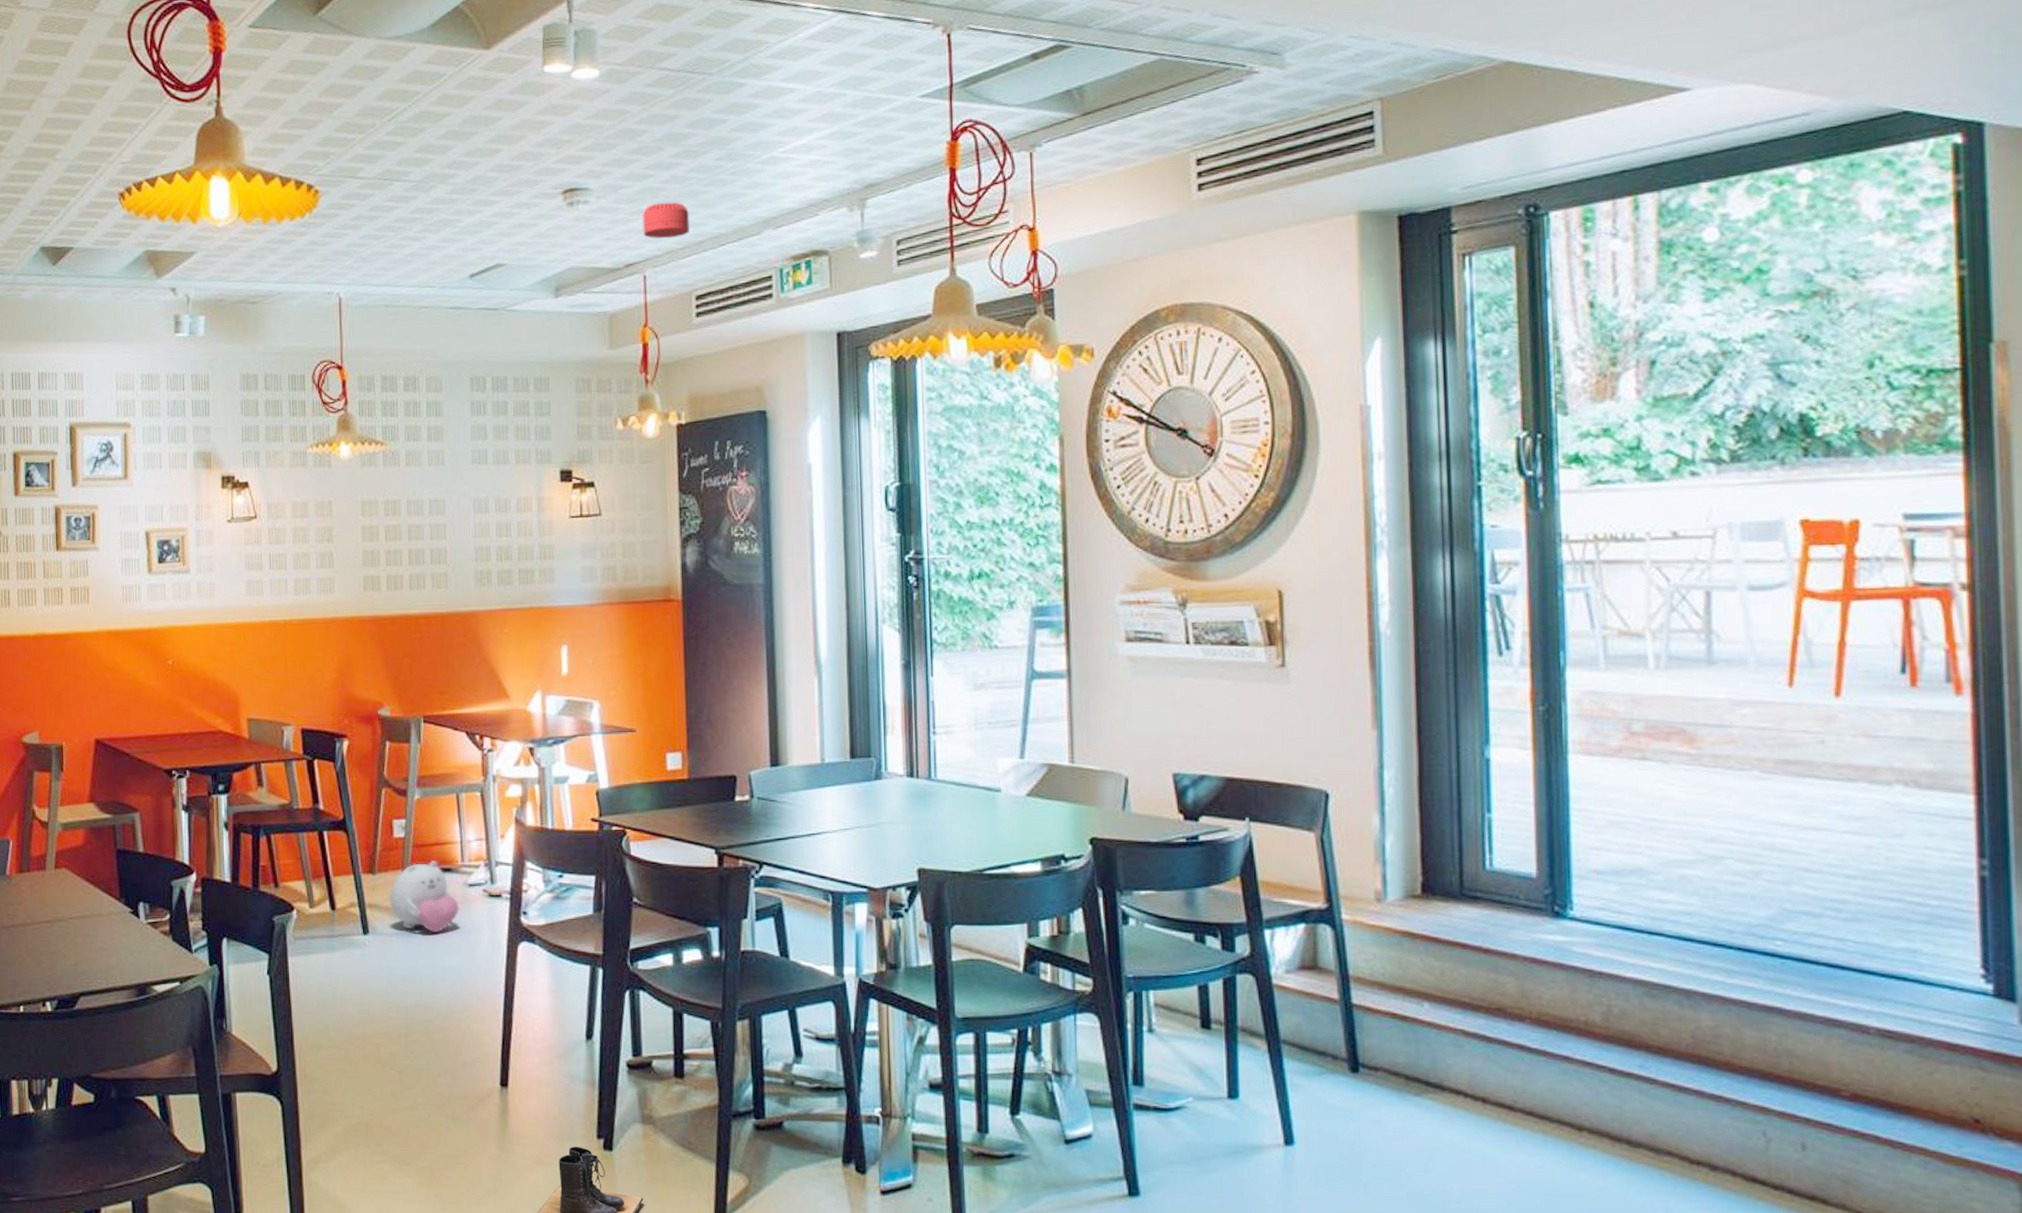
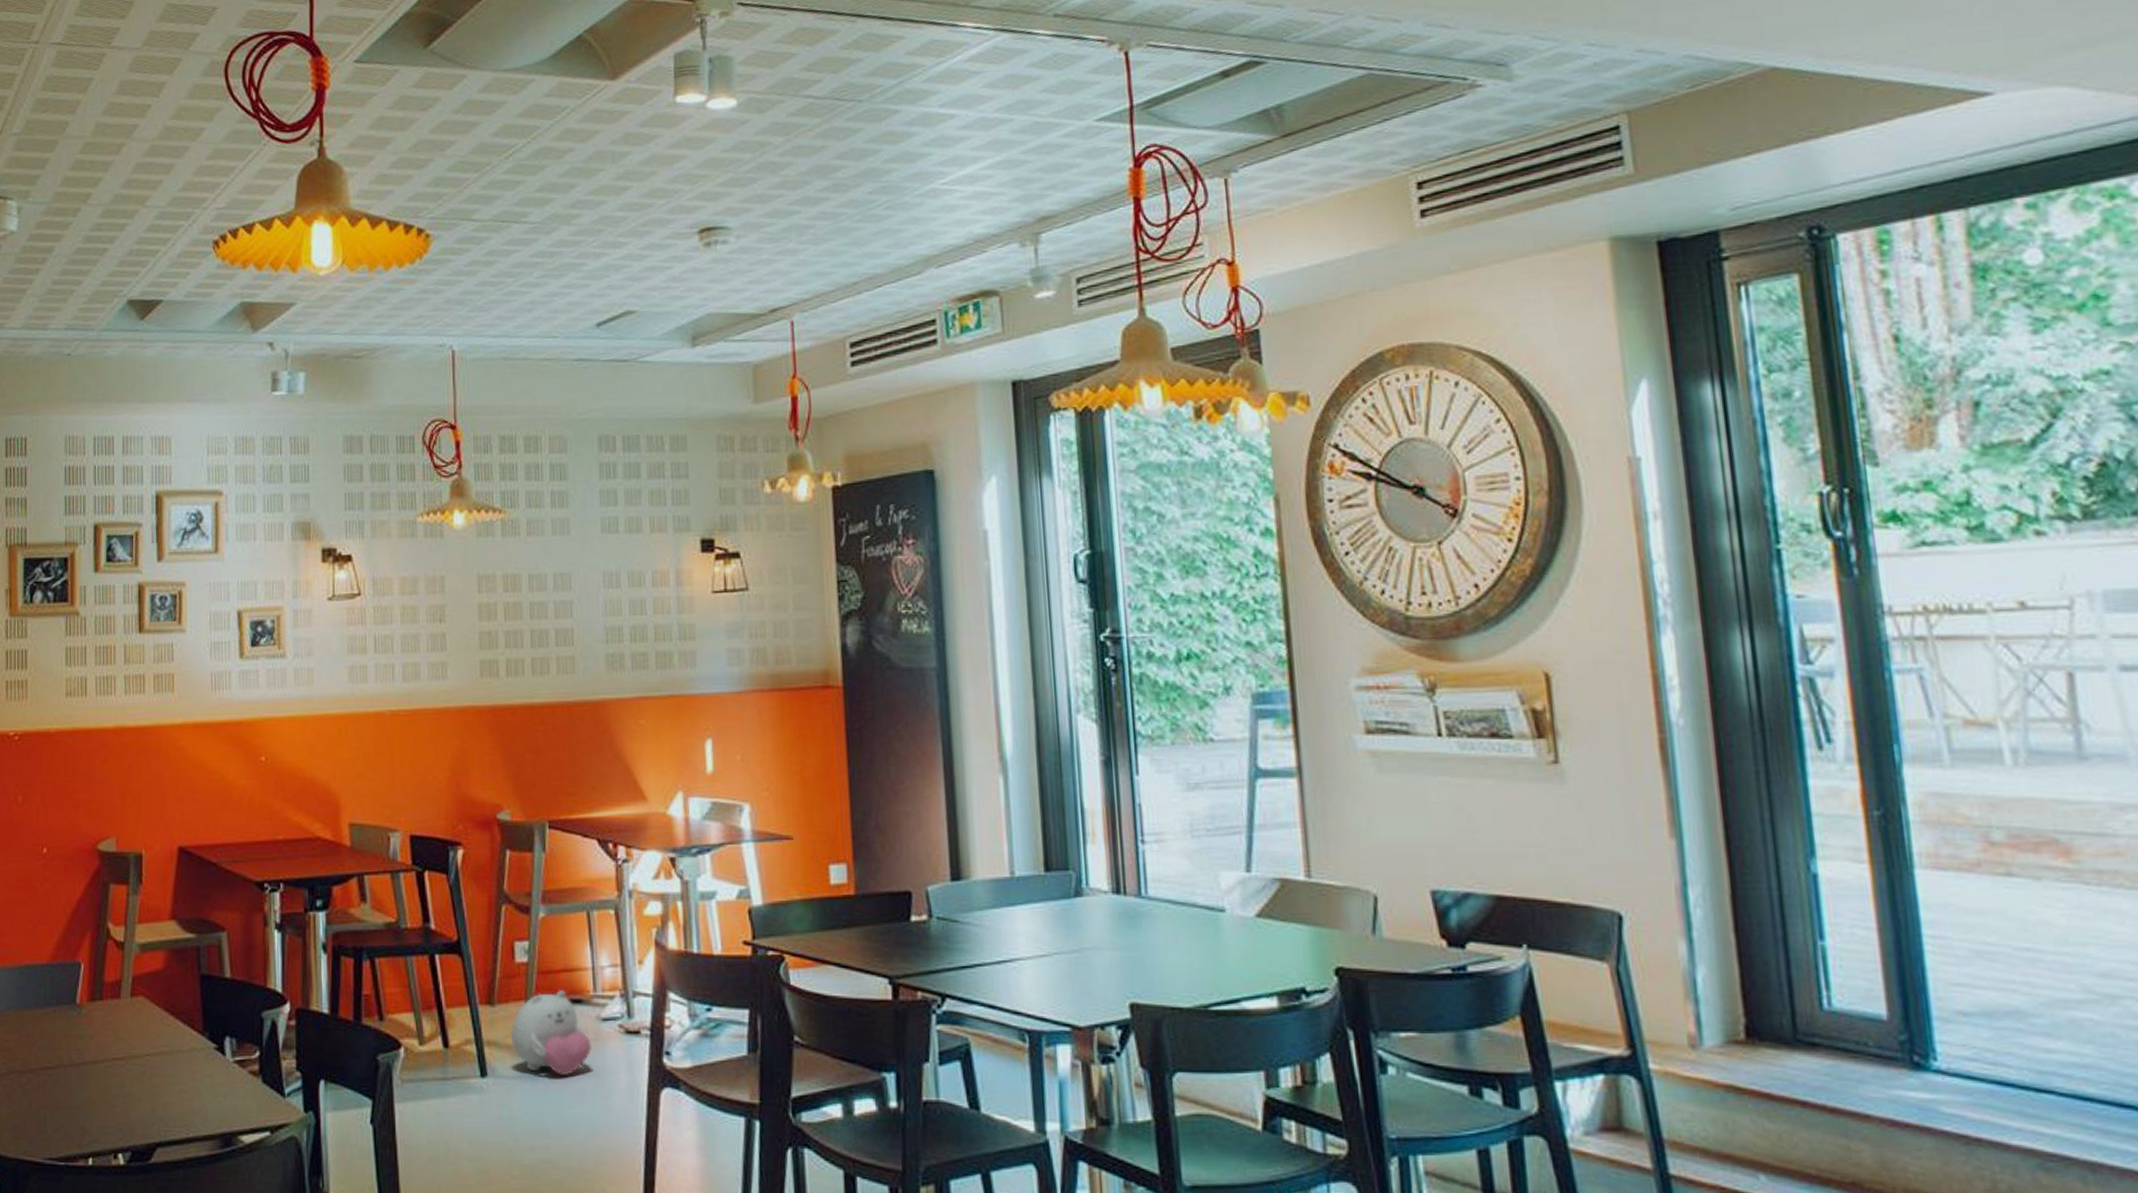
smoke detector: present [642,202,689,239] -> none [788,240,841,281]

